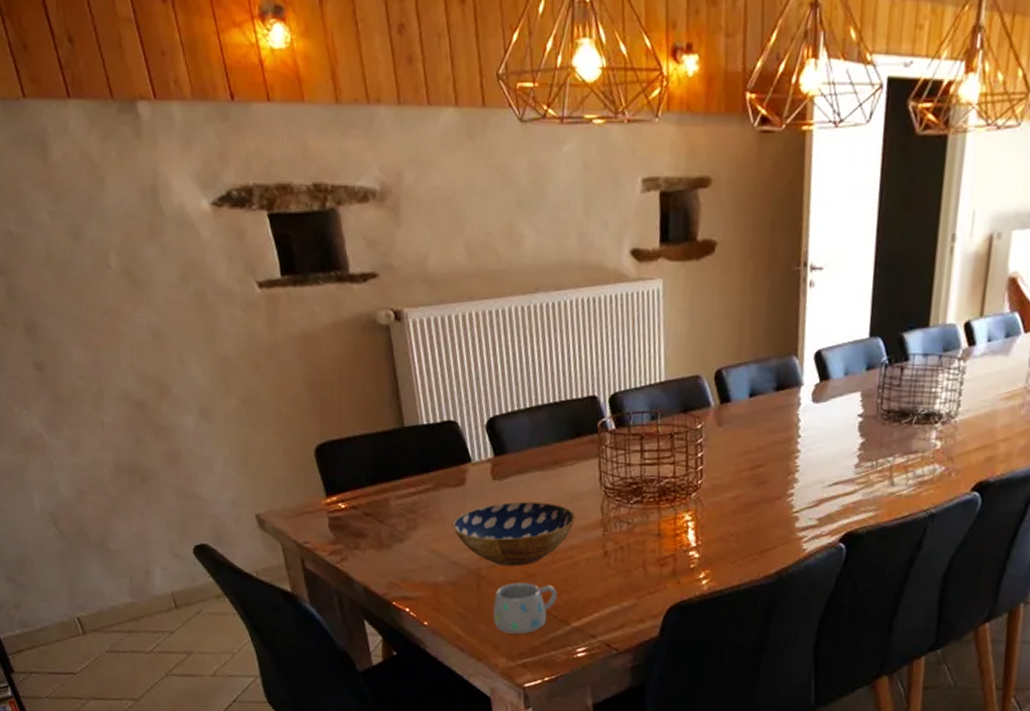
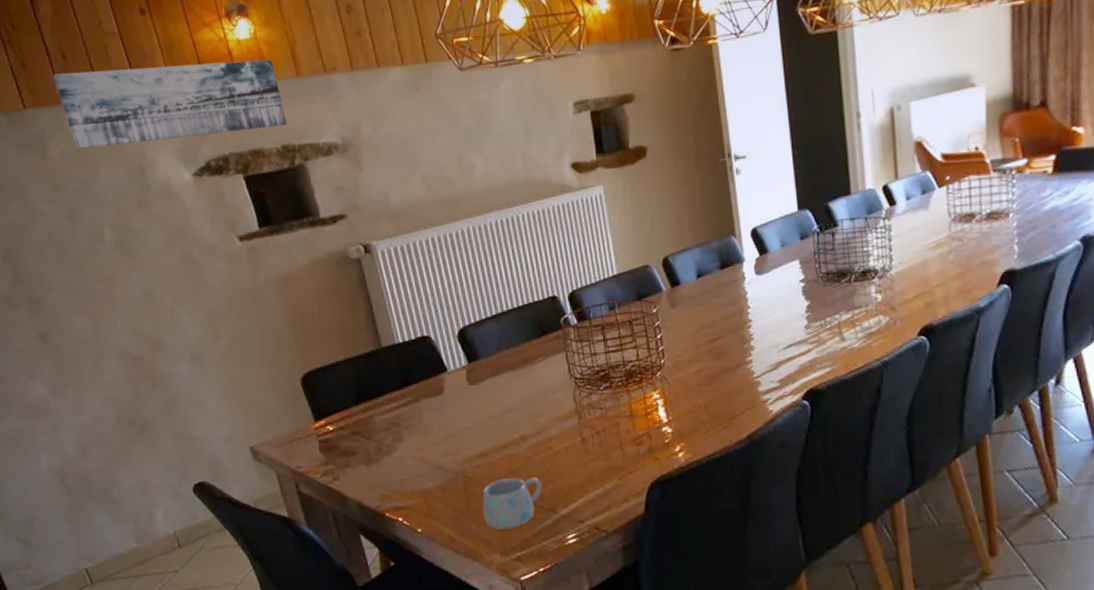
wall art: none [57,60,321,161] -> present [53,59,288,150]
bowl: present [452,501,576,566] -> none [435,399,551,464]

